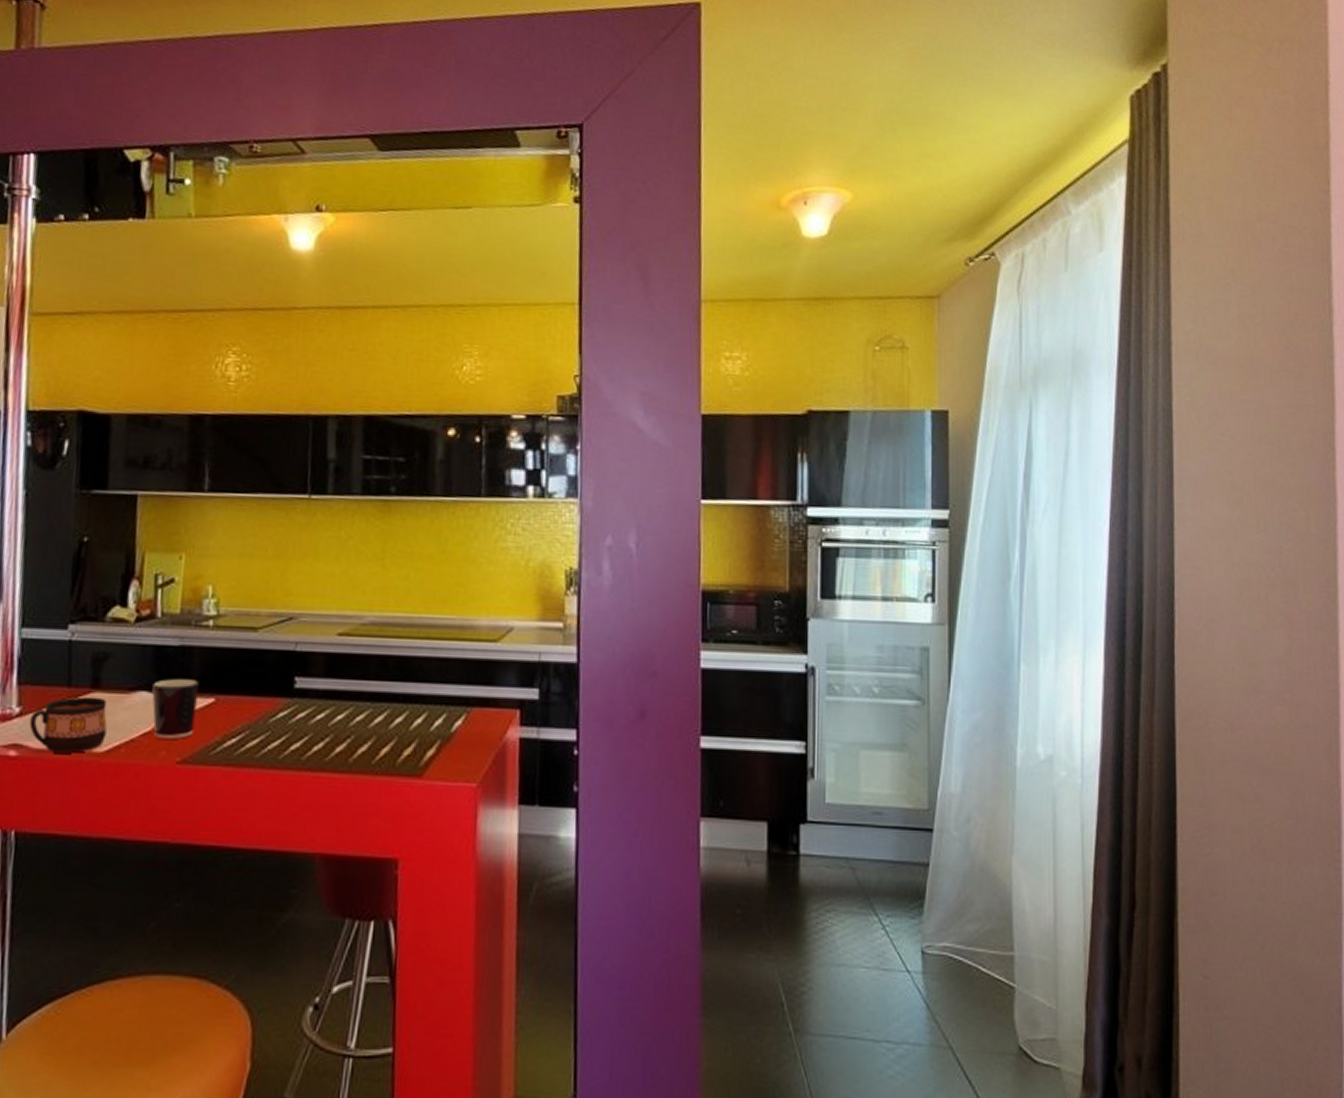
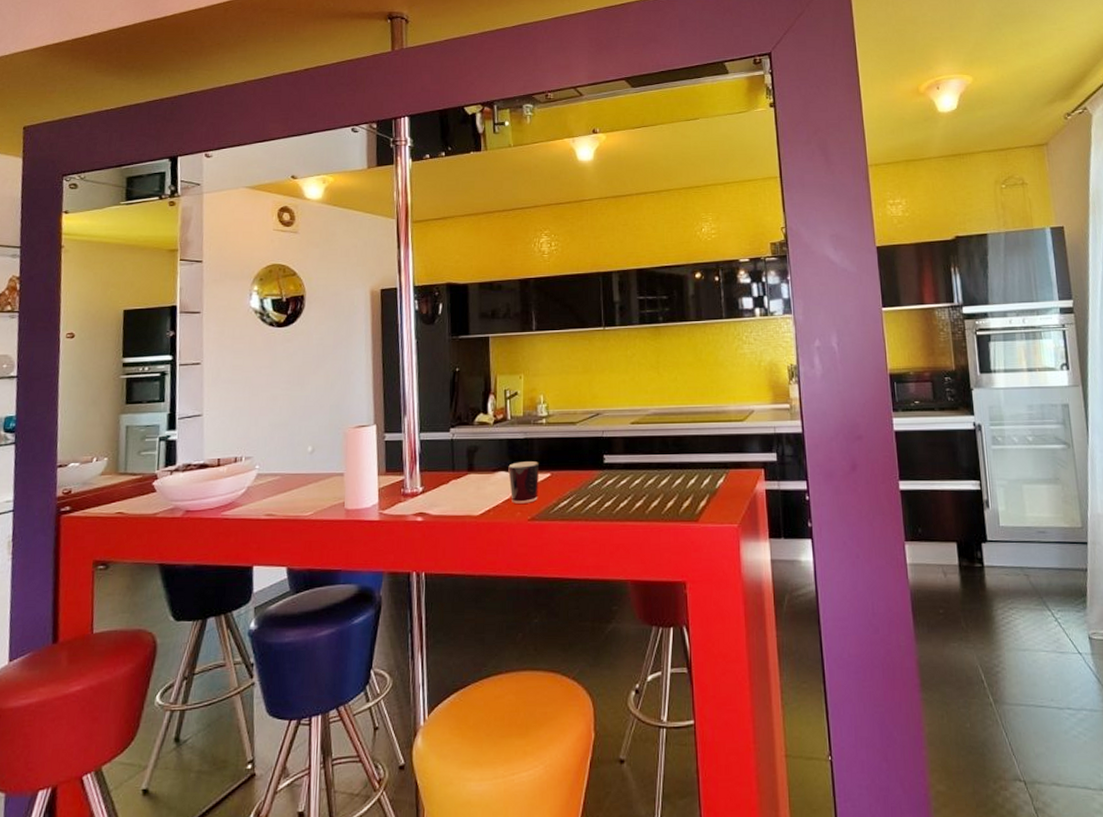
cup: present [29,696,107,753] -> none [429,477,480,517]

